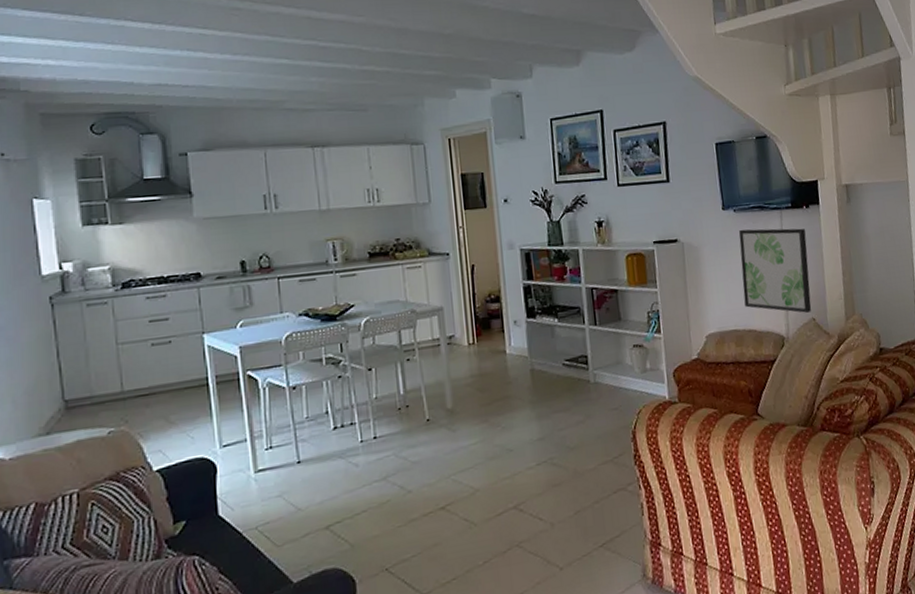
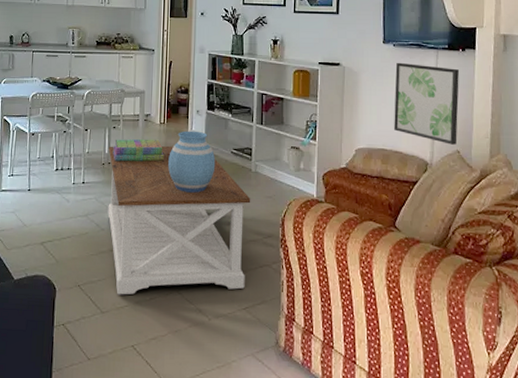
coffee table: none [403,369,599,568] -> present [108,145,251,295]
stack of books: none [410,364,479,403] -> present [113,138,164,162]
vase: none [485,345,546,424] -> present [168,131,216,193]

